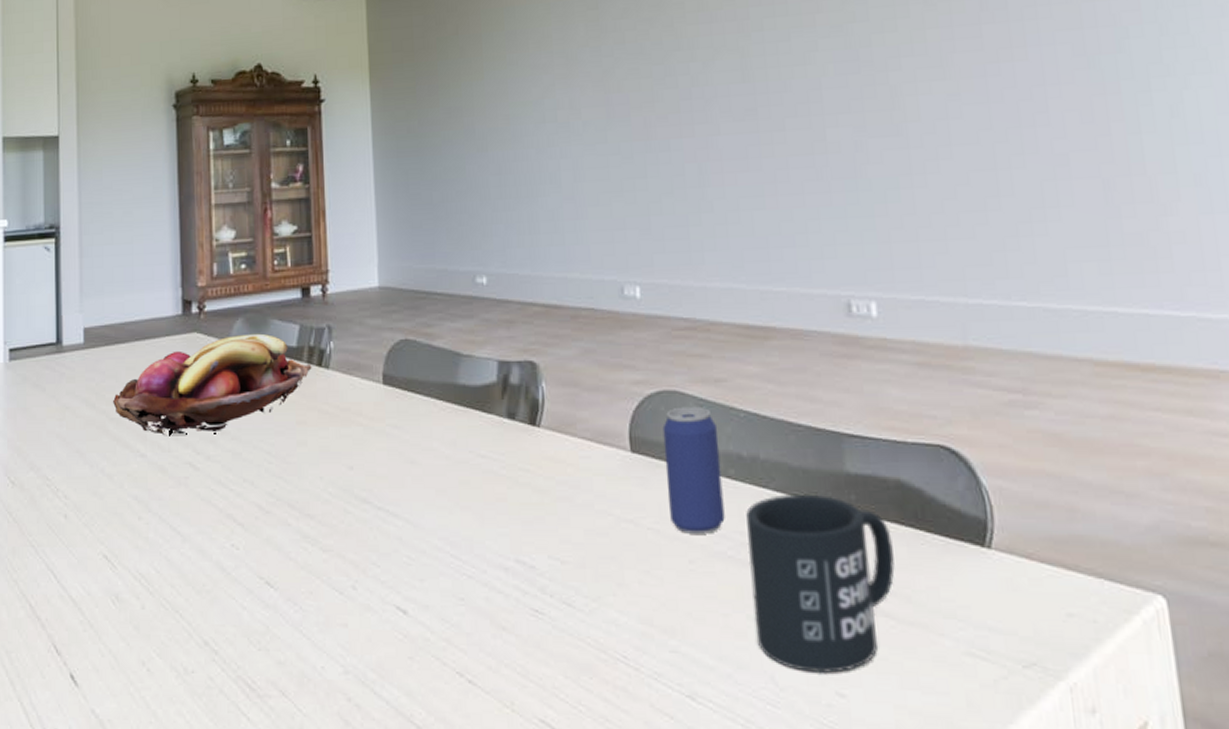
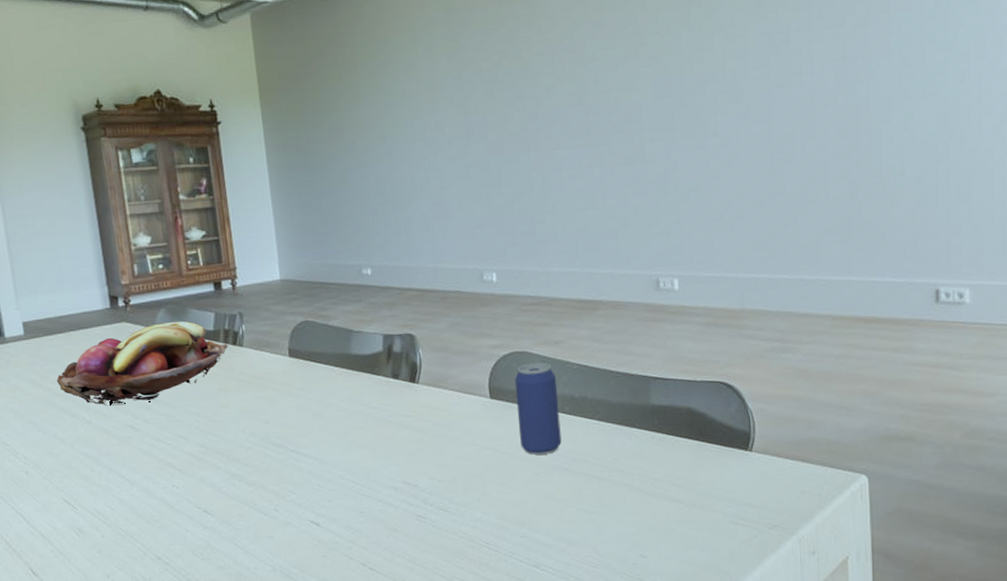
mug: present [746,494,895,674] -> none [577,421,684,544]

